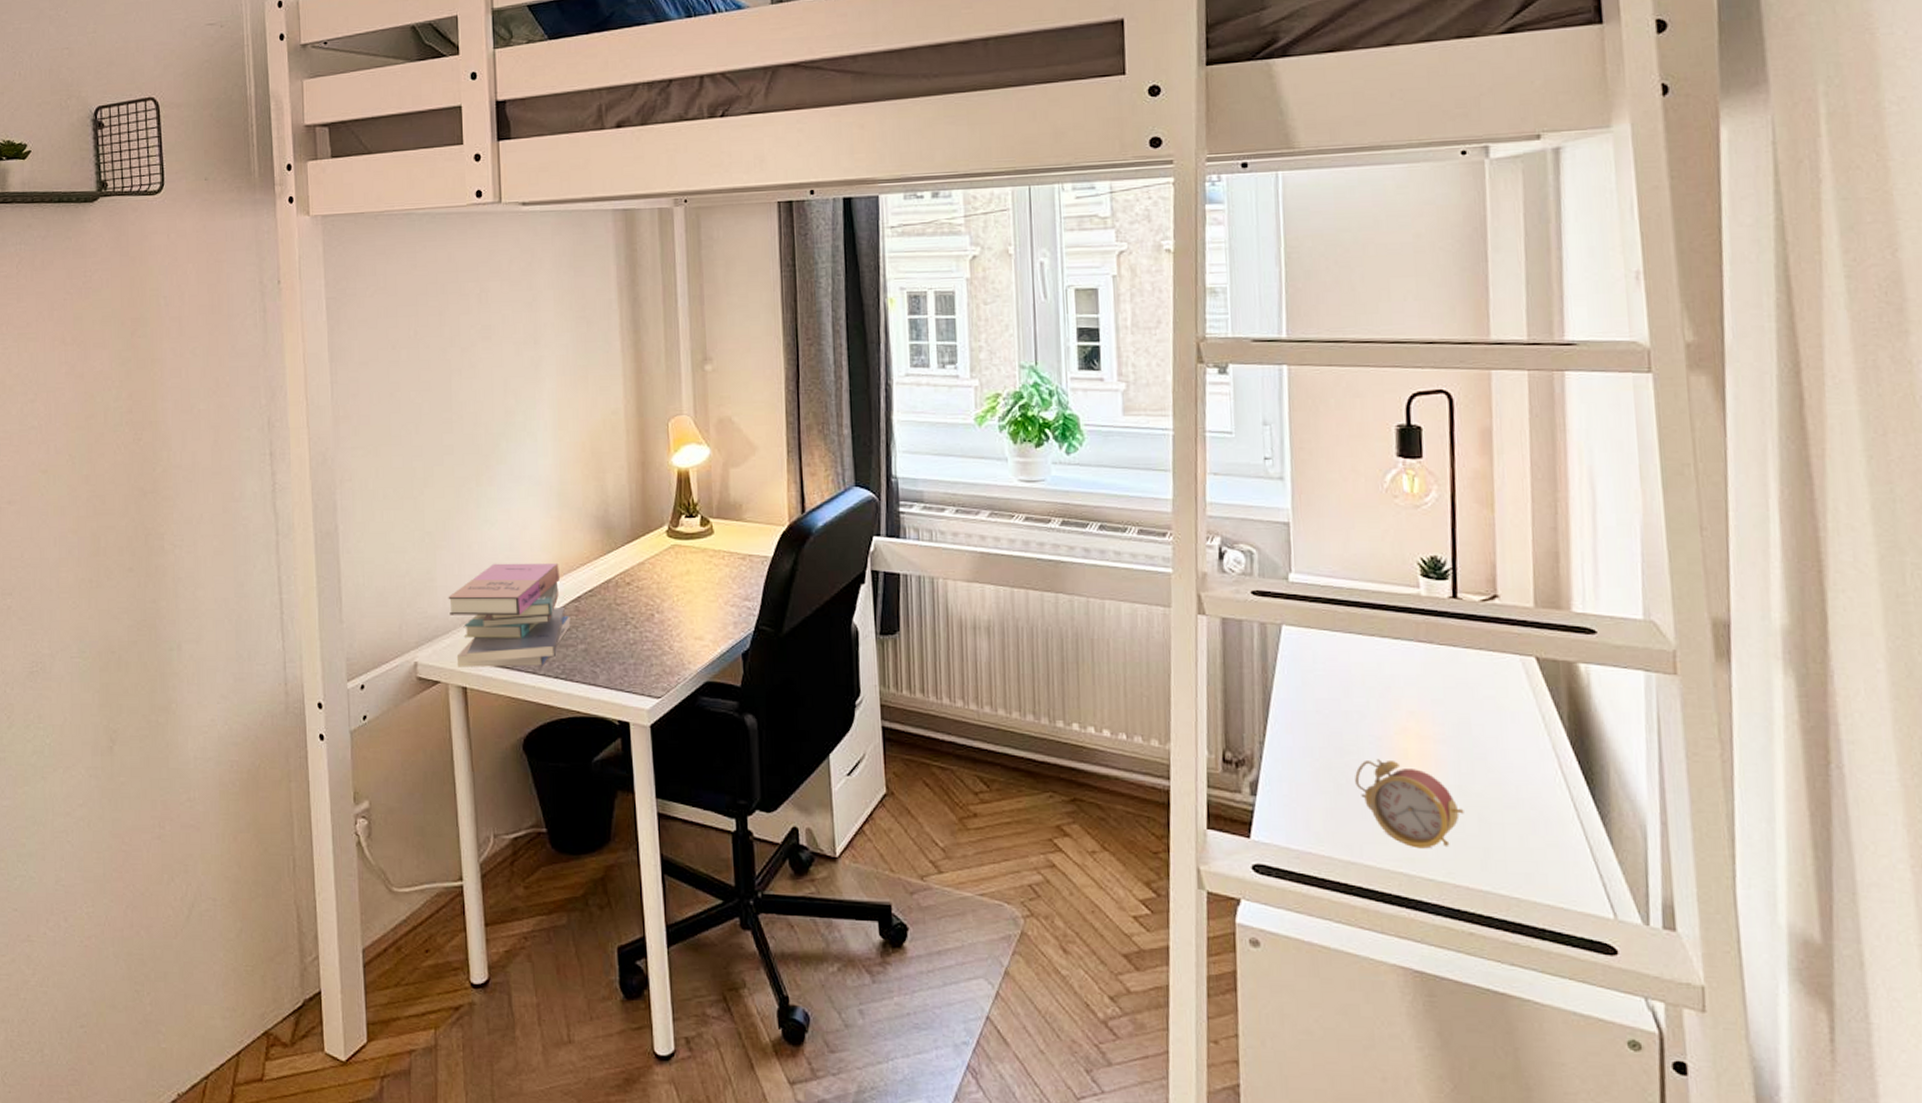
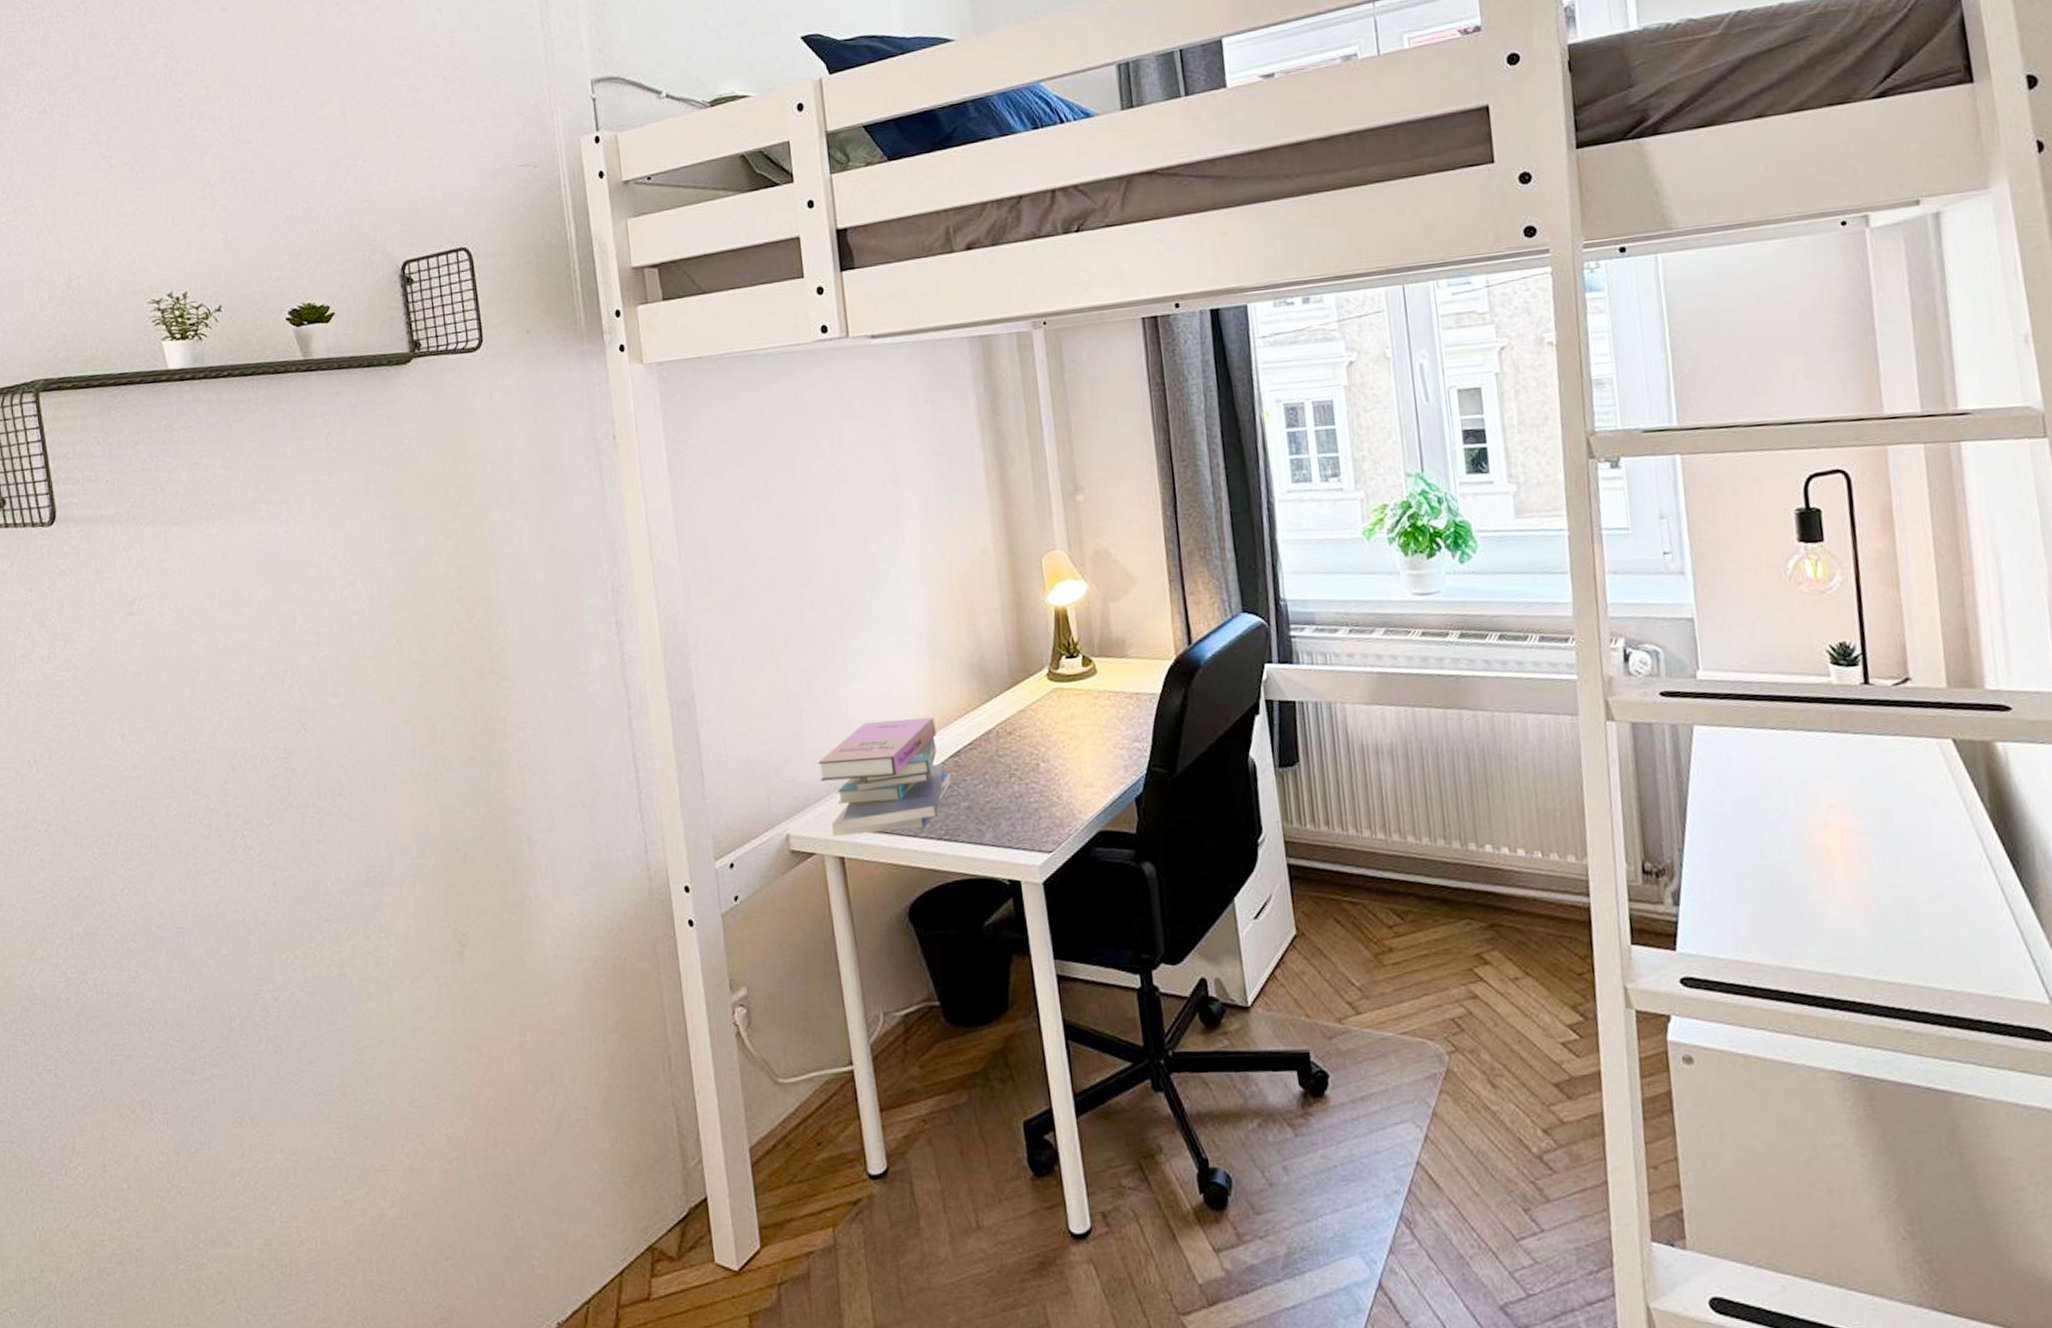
alarm clock: present [1355,759,1464,849] -> none [1778,857,1892,947]

